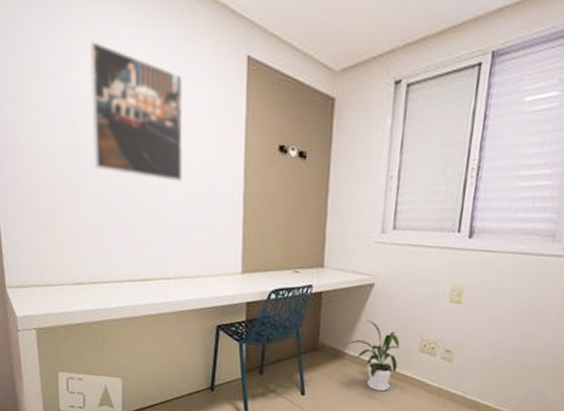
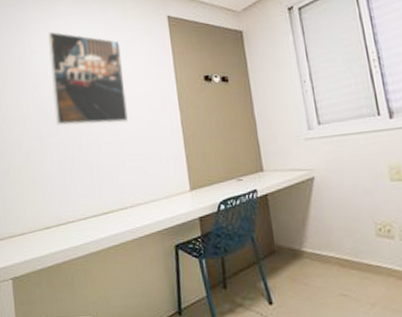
house plant: present [346,320,400,392] -> none [301,213,359,287]

